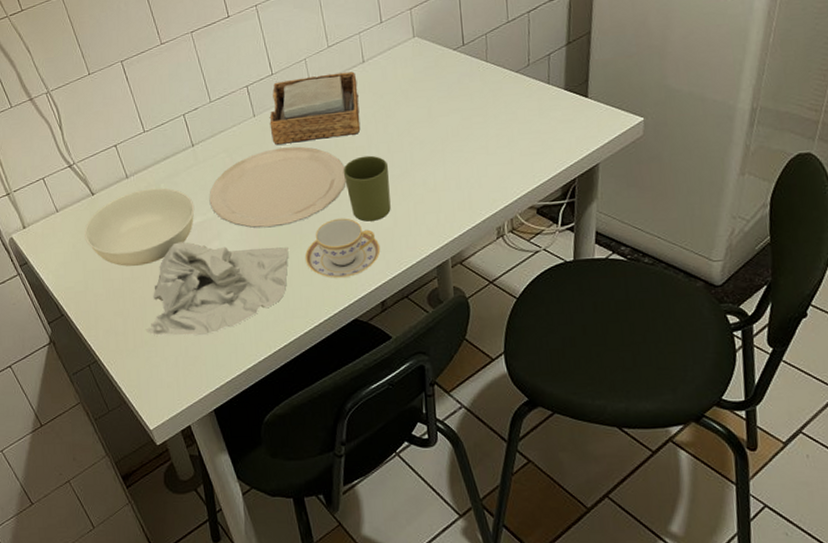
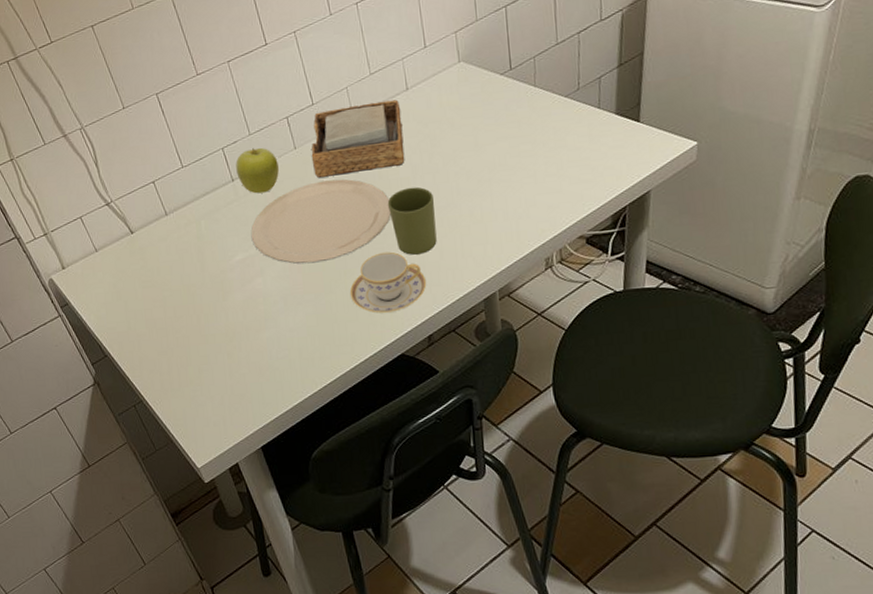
bowl: present [84,187,195,266] -> none [125,224,237,306]
tissue: present [145,242,289,336] -> none [190,279,333,375]
fruit: none [196,114,239,159] -> present [236,147,280,194]

